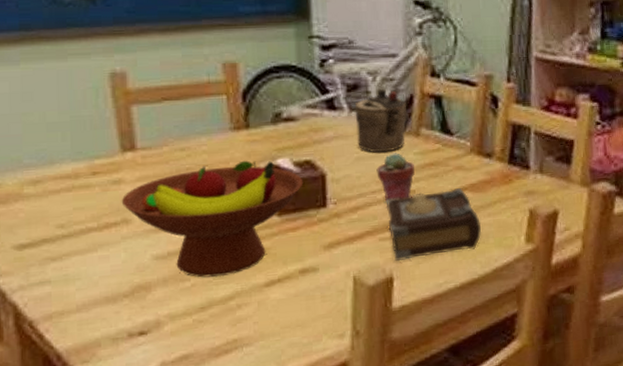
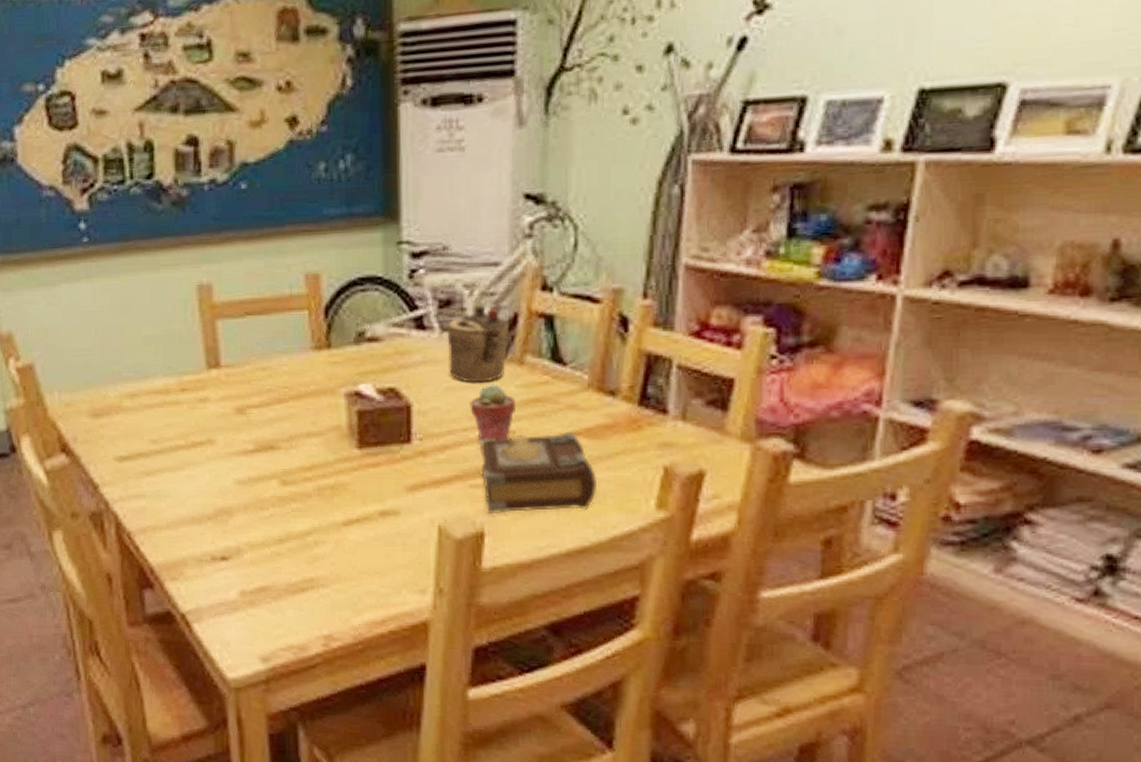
fruit bowl: present [121,160,304,278] -> none [206,384,387,510]

